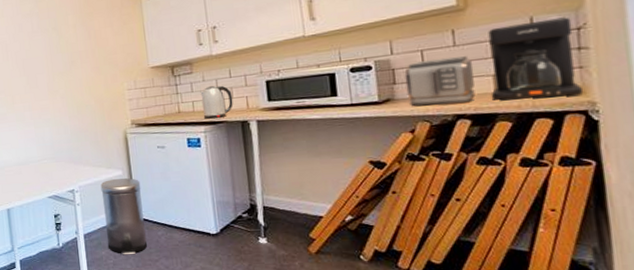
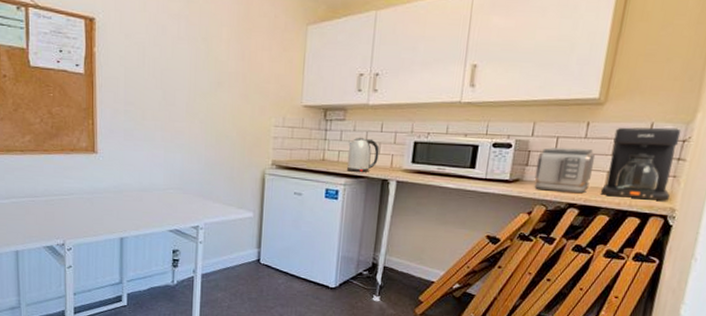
pedal bin: present [100,178,147,255] -> none [226,220,270,300]

